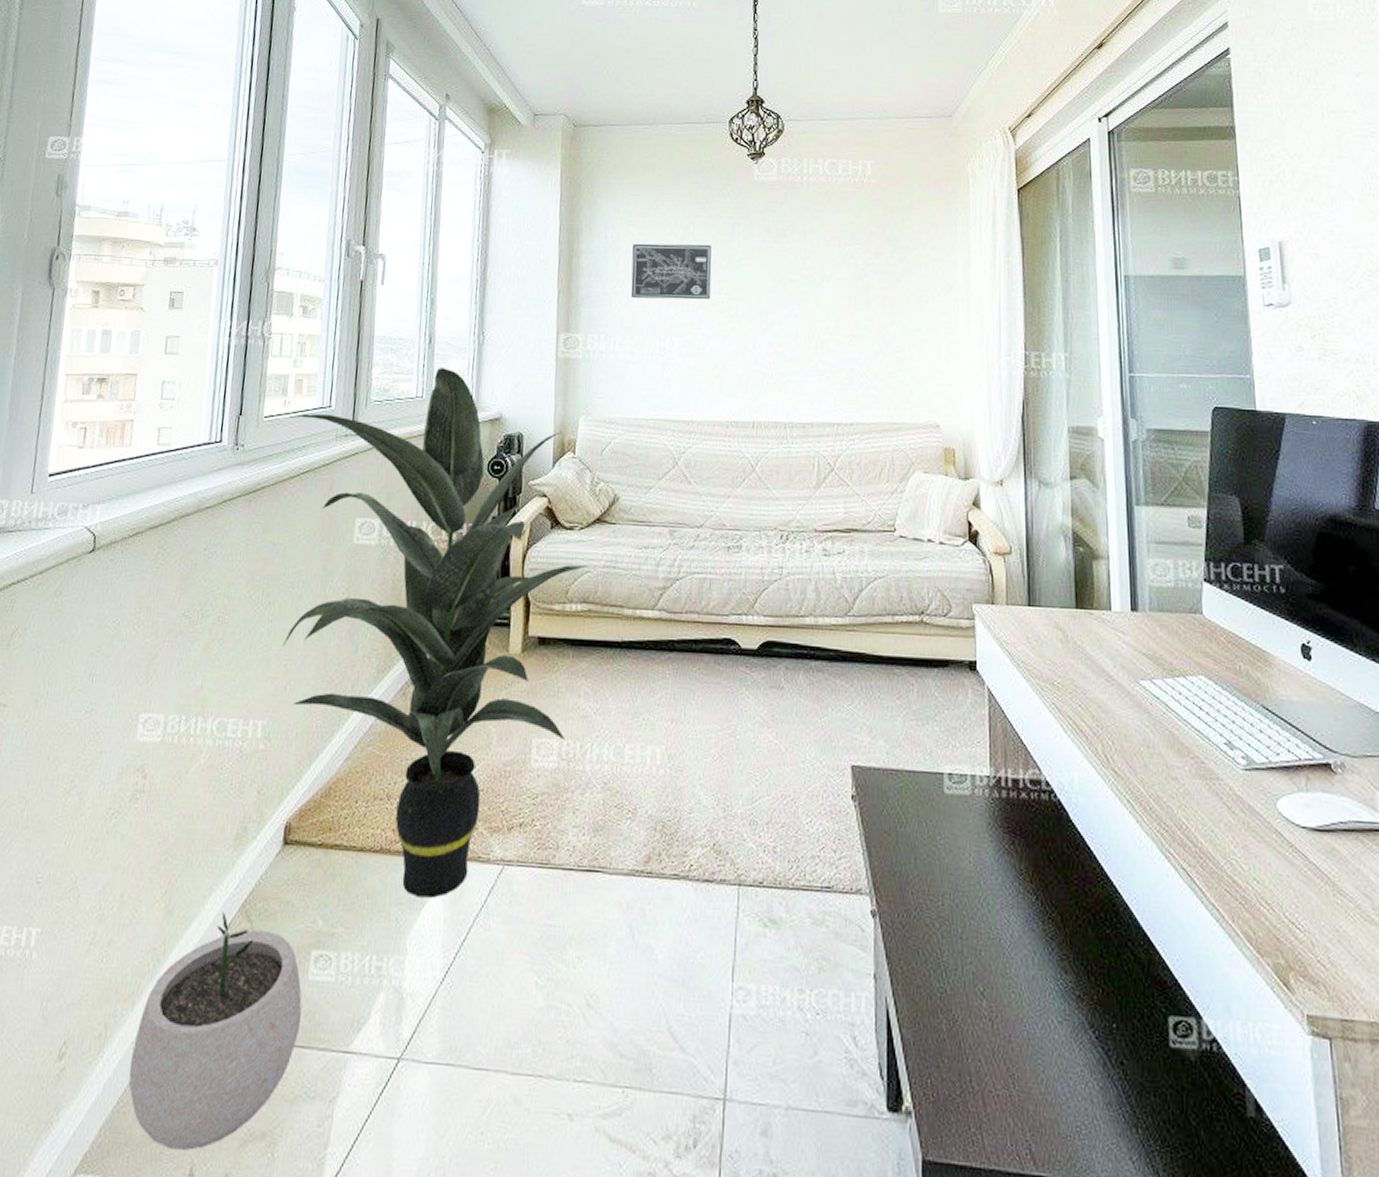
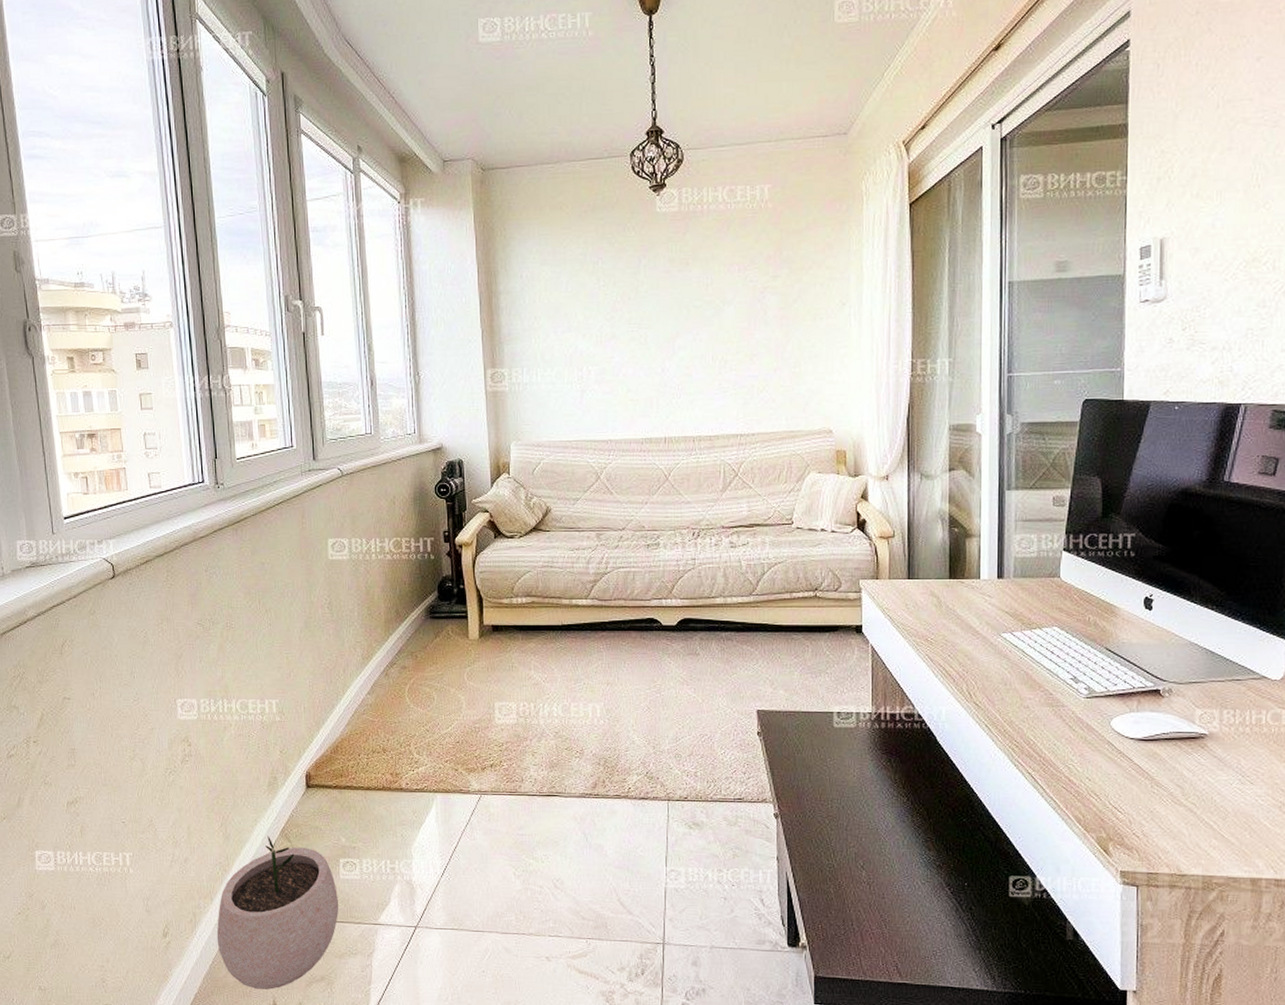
indoor plant: present [283,368,590,898] -> none [258,407,530,820]
wall art: present [630,243,712,300] -> none [547,277,622,332]

